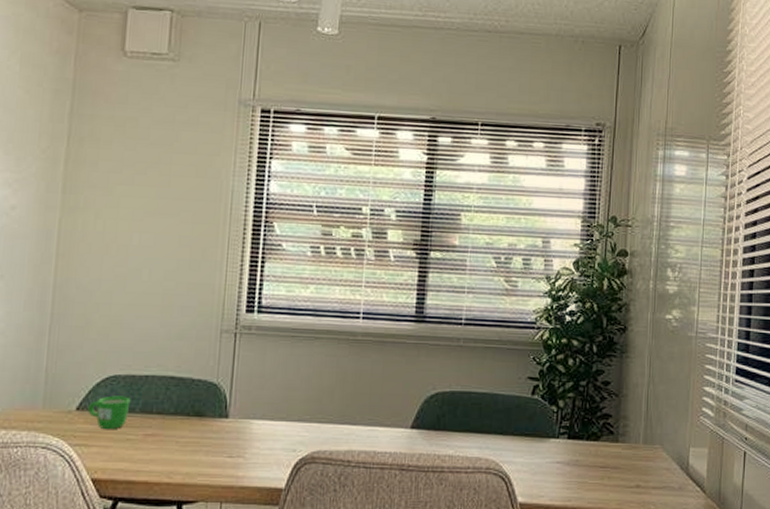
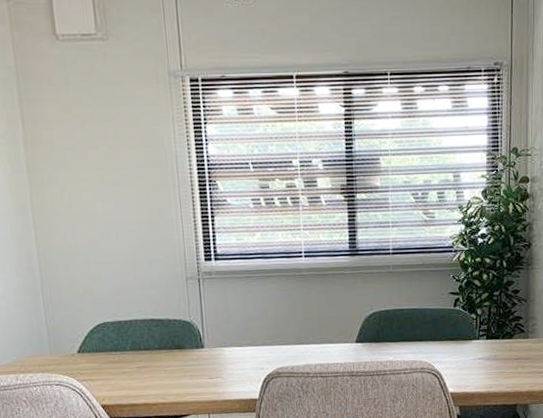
mug: present [88,396,131,430] -> none [87,338,121,367]

